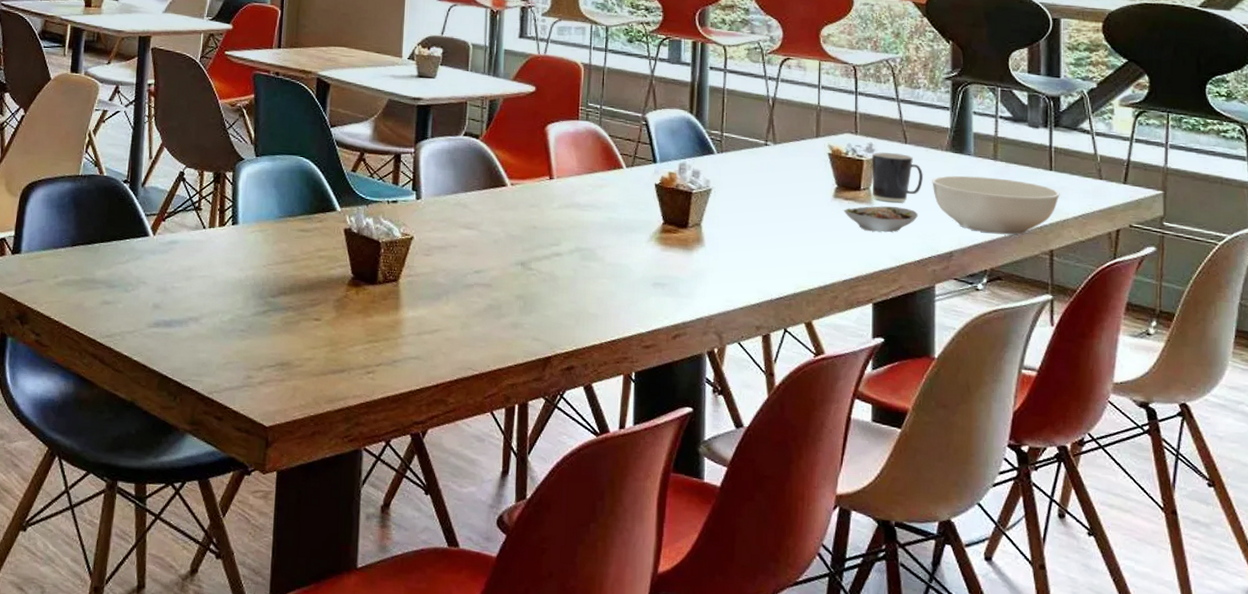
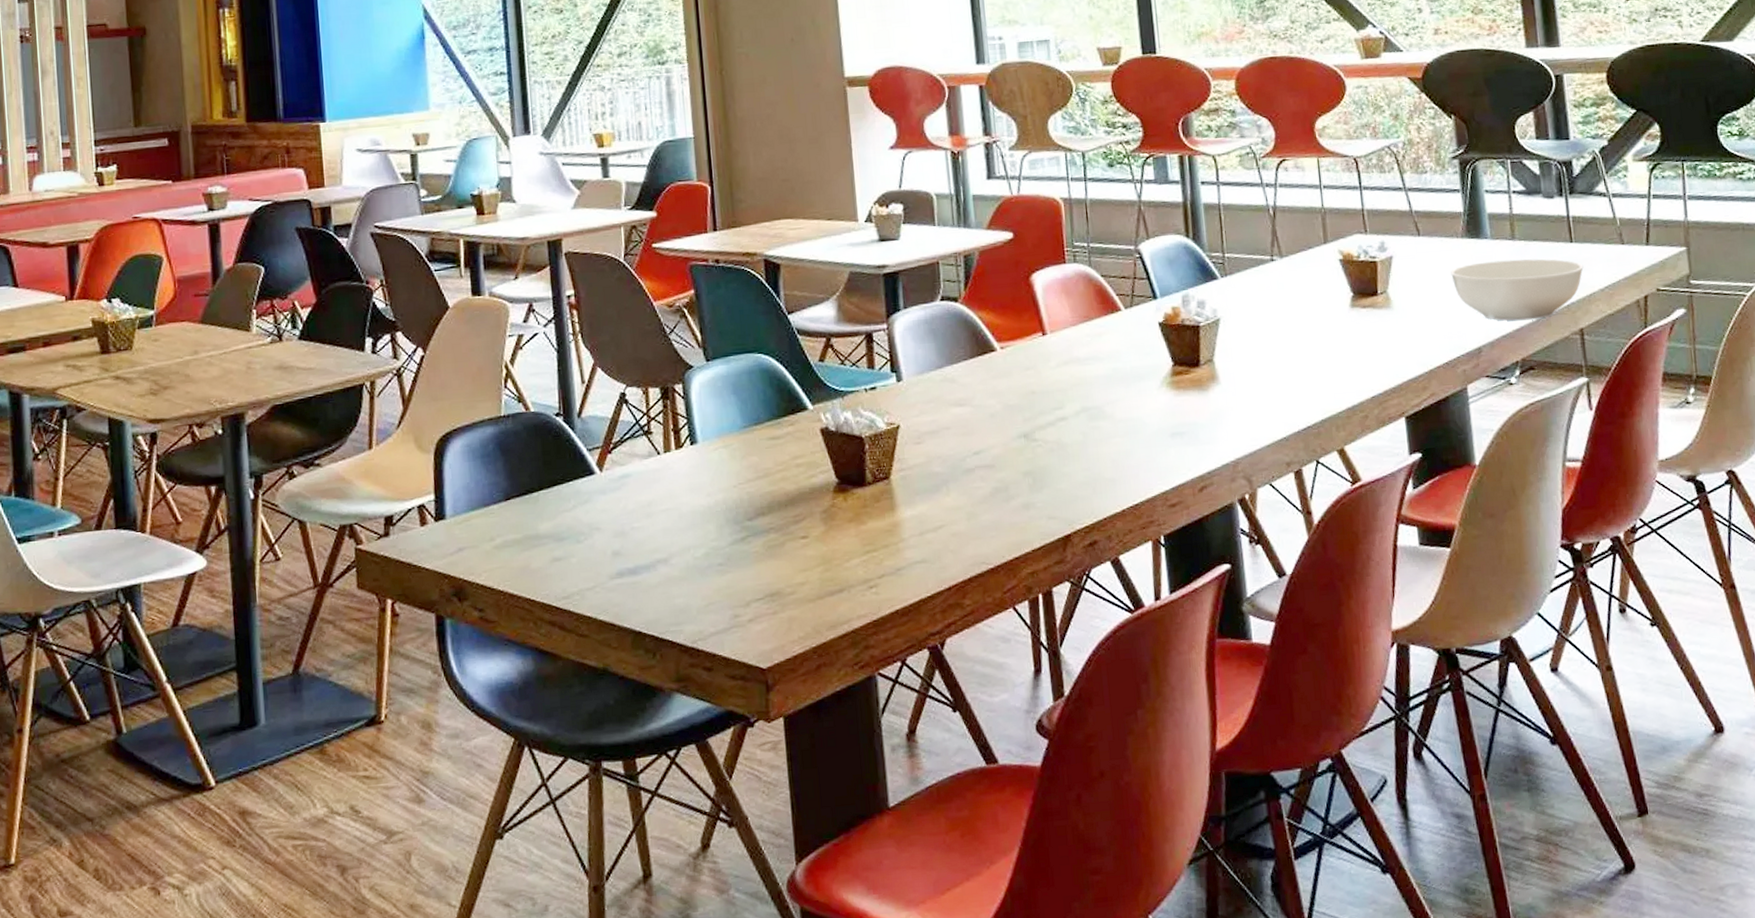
salad: present [843,206,919,233] -> none [1362,307,1442,339]
mug: present [872,152,923,203] -> none [1385,248,1442,304]

